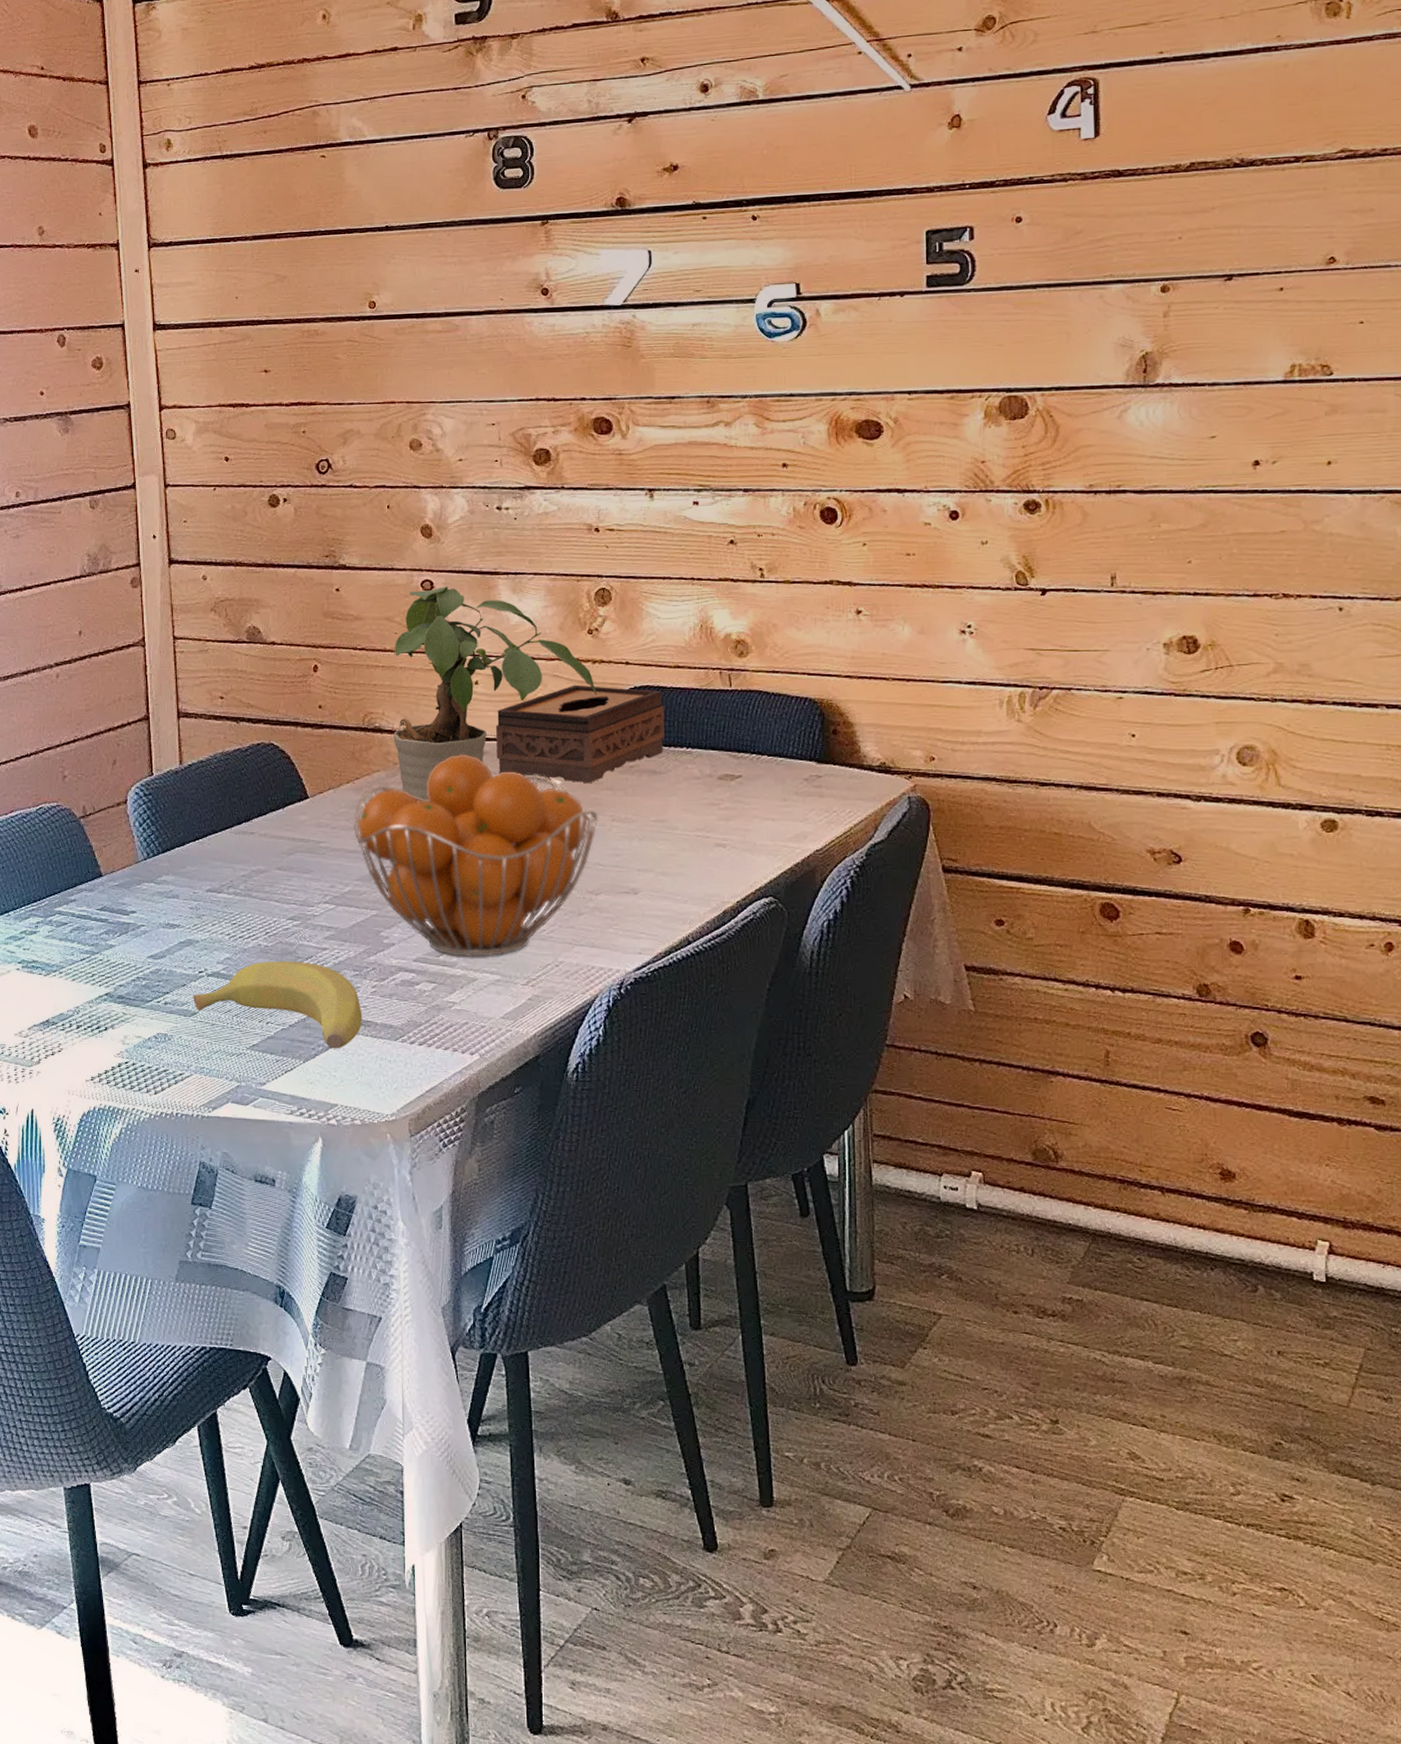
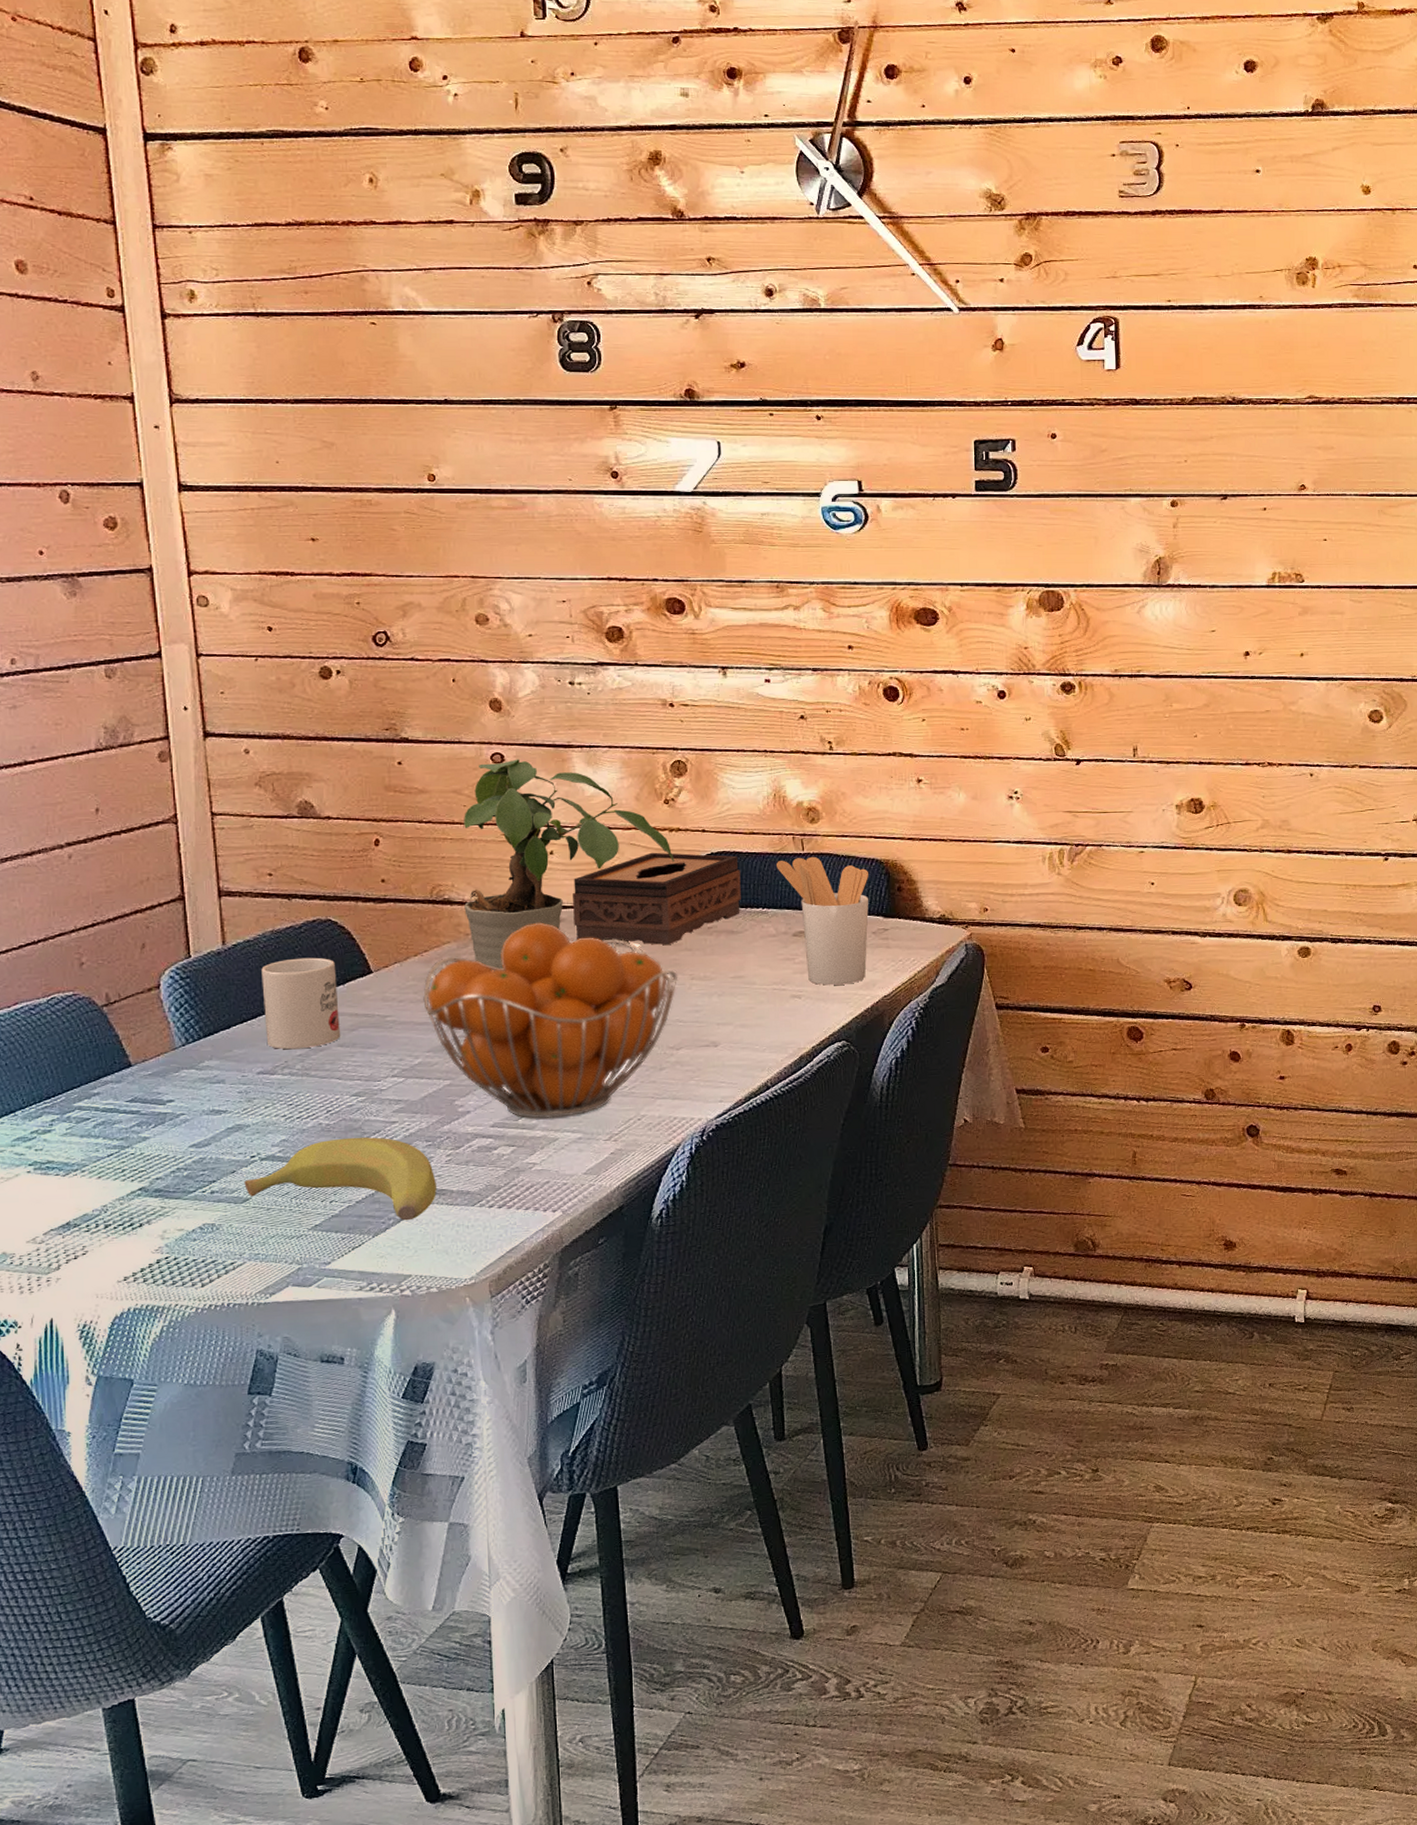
mug: none [212,780,279,870] -> present [261,957,340,1050]
utensil holder: none [702,693,801,835] -> present [776,856,869,986]

